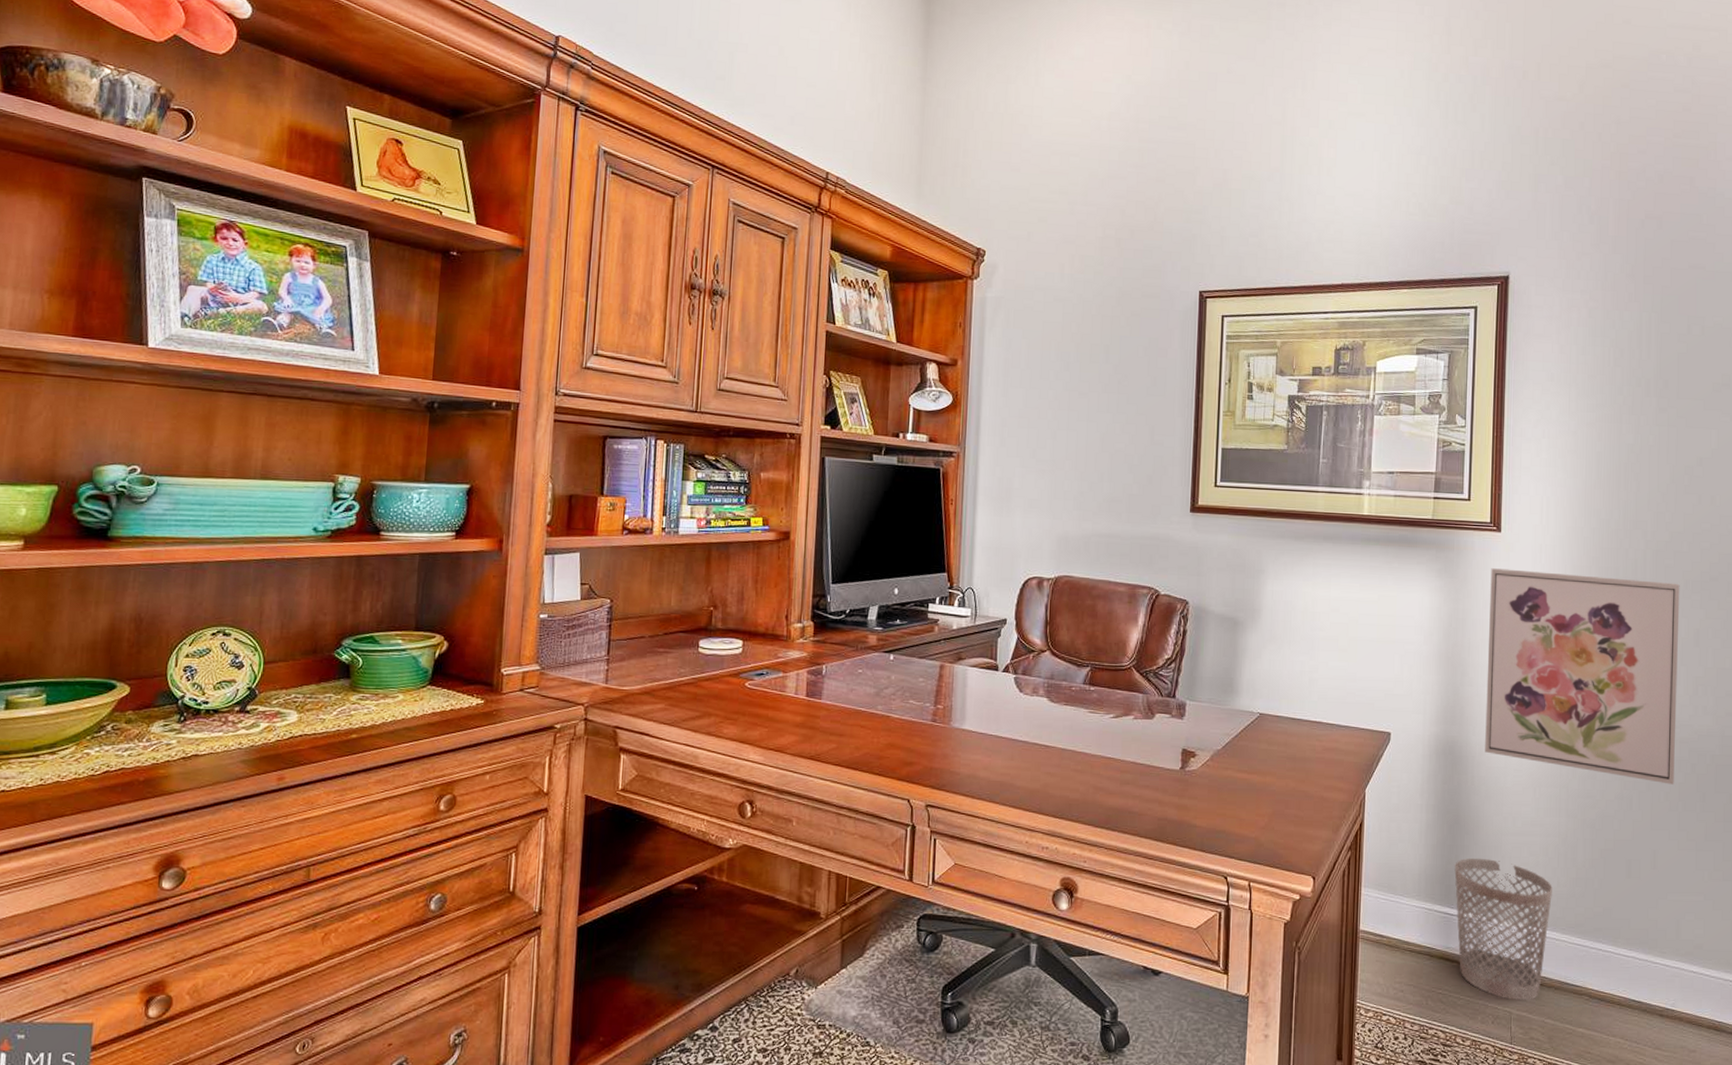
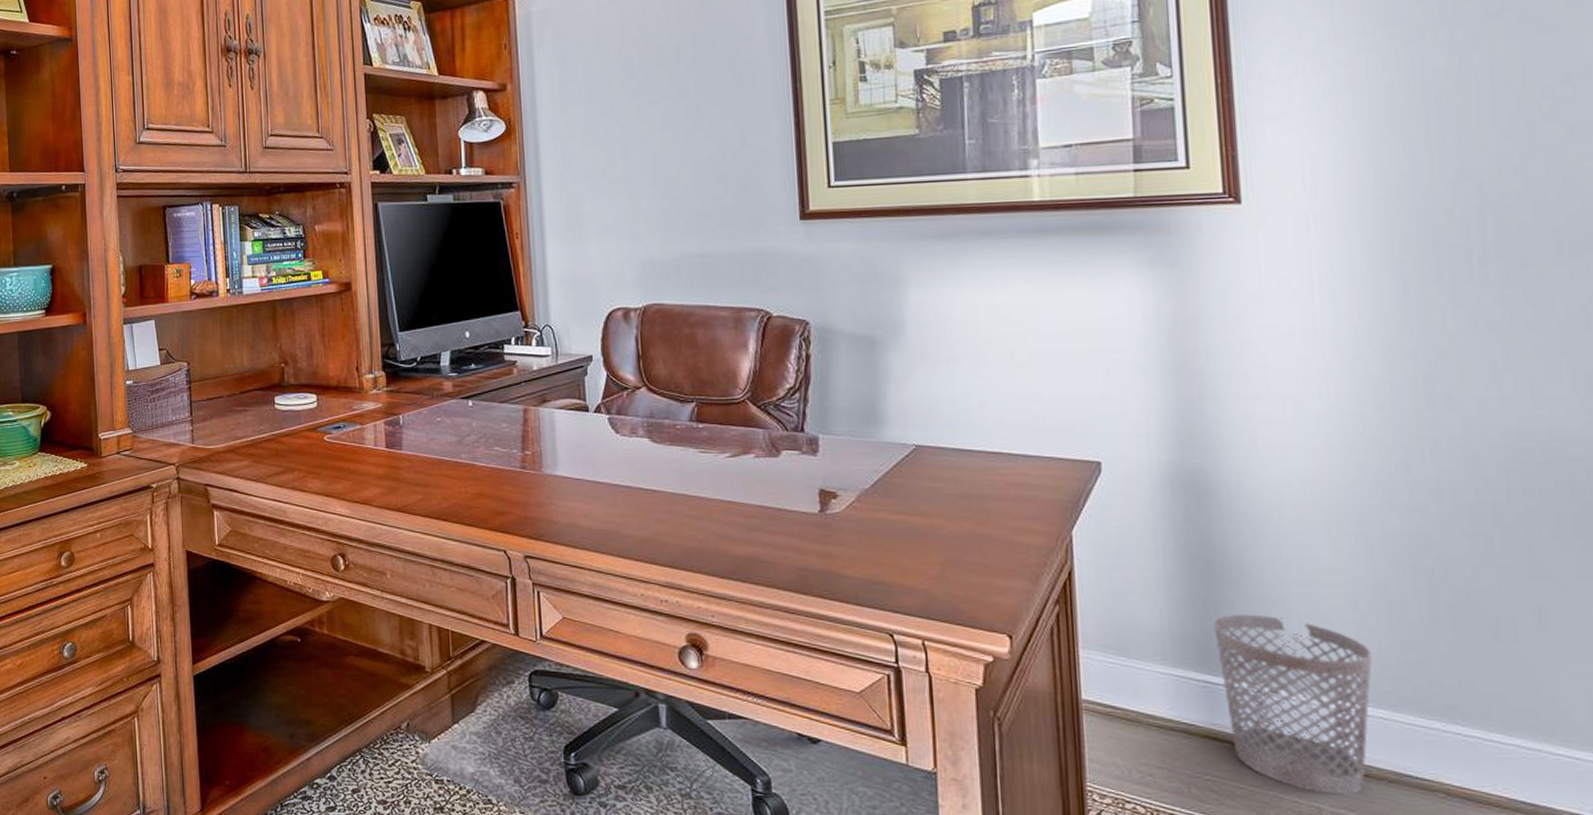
wall art: present [1485,568,1680,785] -> none [1230,246,1565,517]

